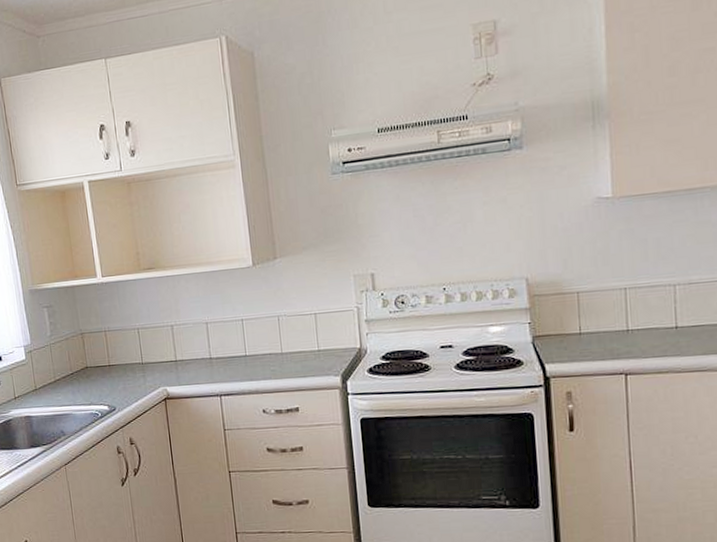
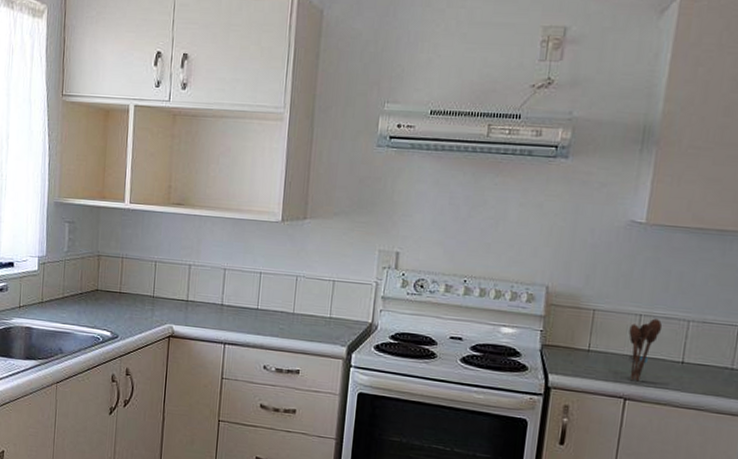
utensil holder: none [616,289,650,355] -> present [628,318,663,382]

